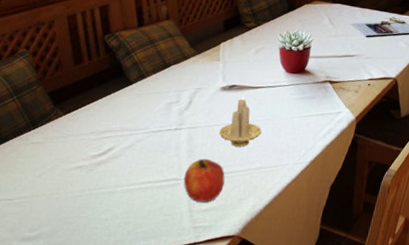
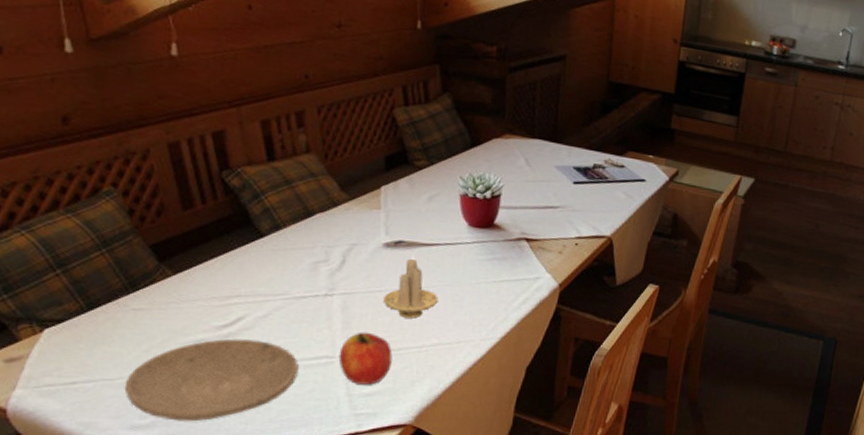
plate: none [20,165,153,234] -> present [124,338,299,422]

